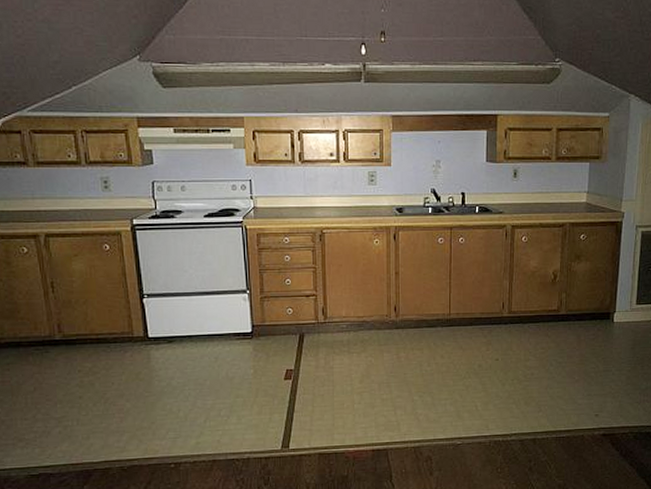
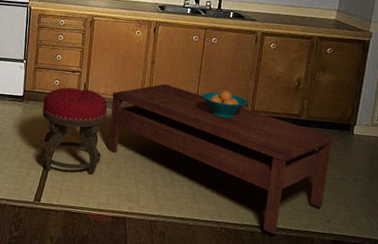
stool: none [276,314,352,412] -> present [42,87,108,175]
coffee table: none [356,296,594,439] -> present [108,84,333,234]
fruit bowl: none [455,294,504,325] -> present [202,90,248,119]

